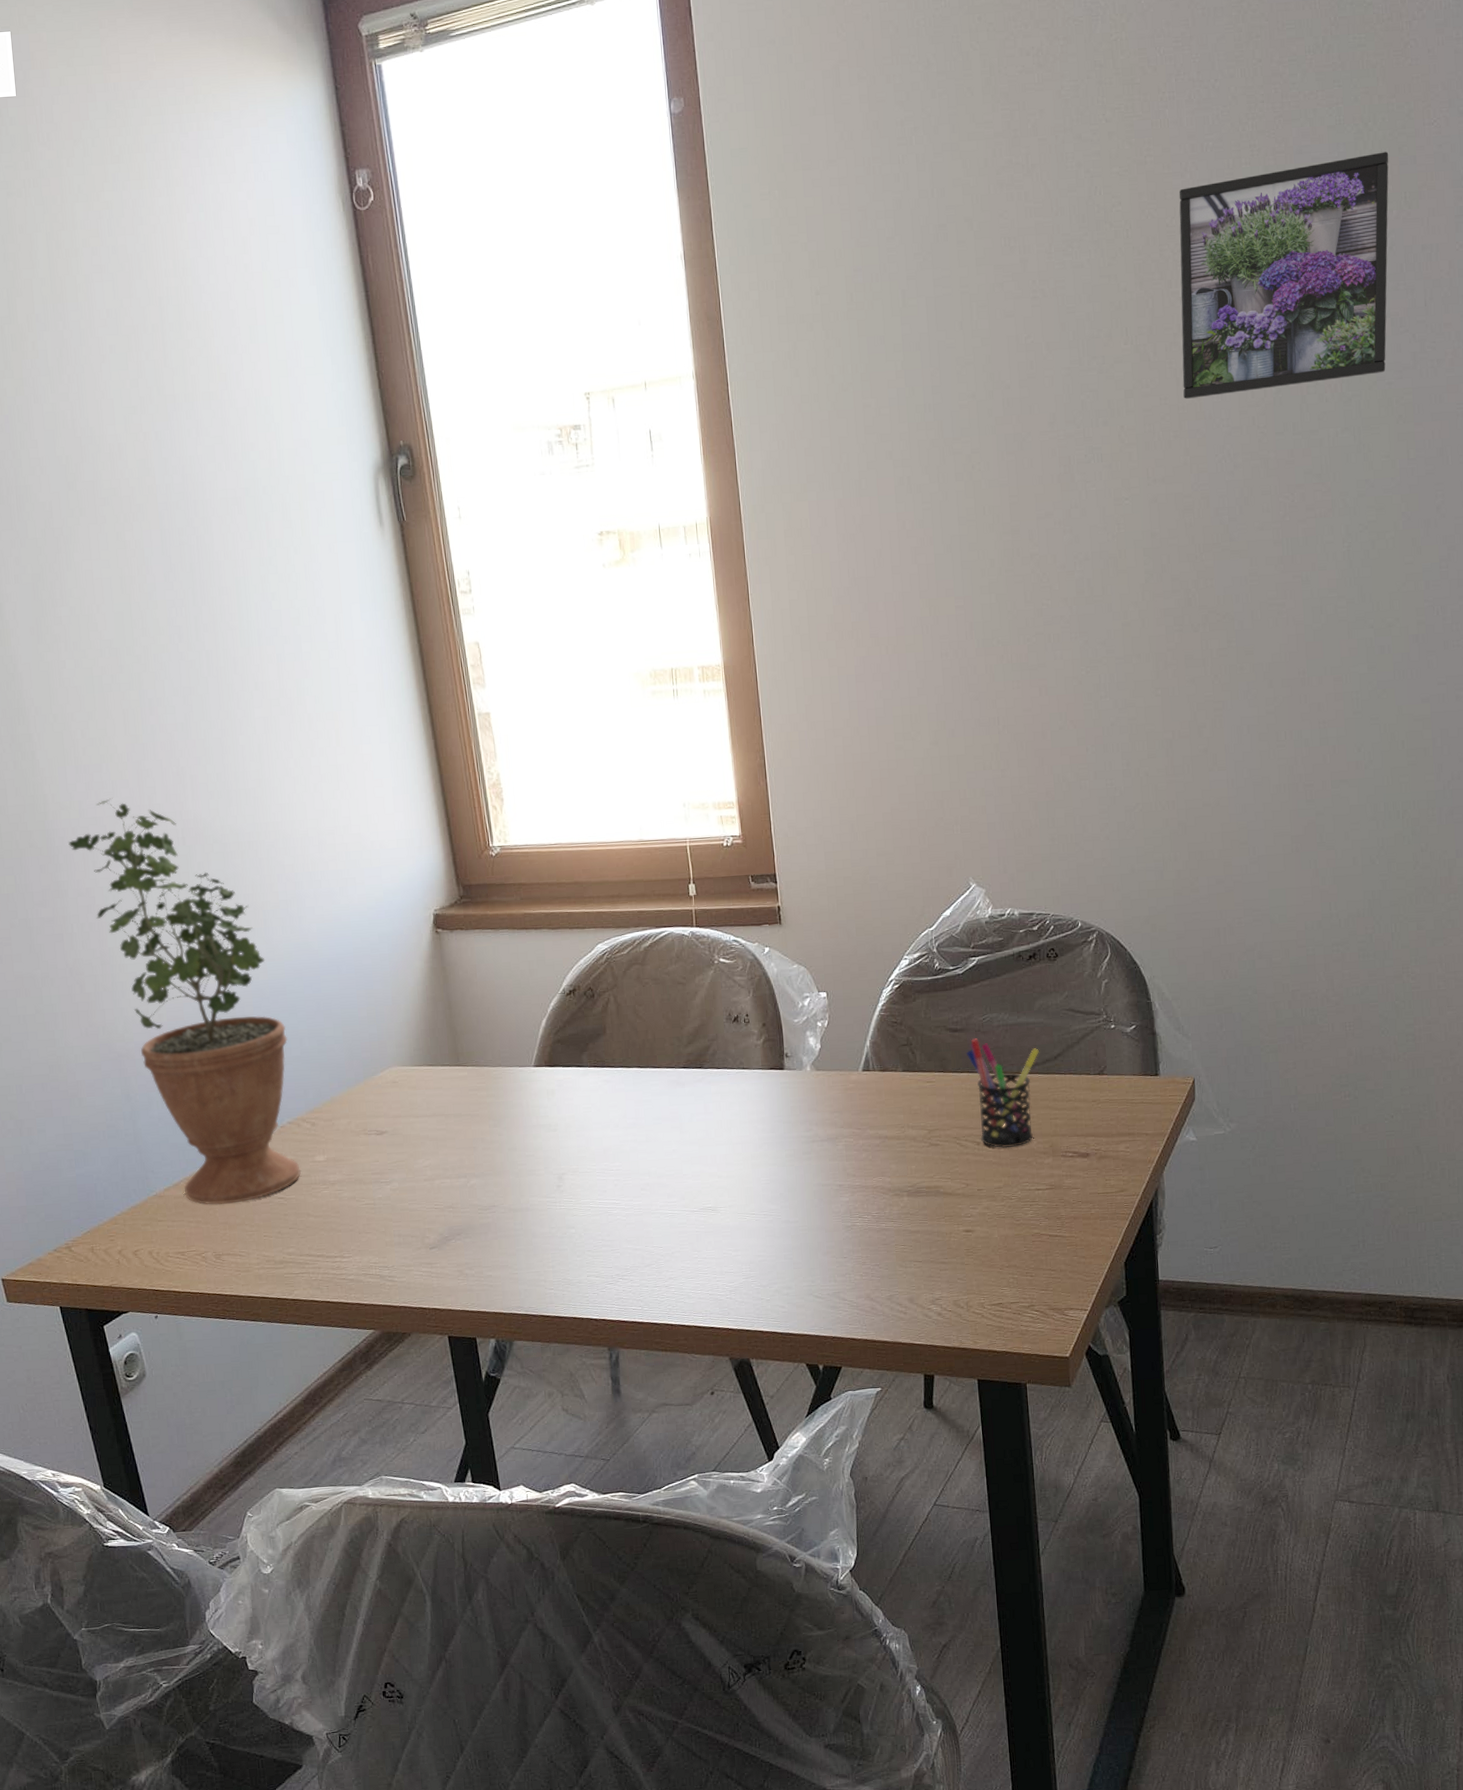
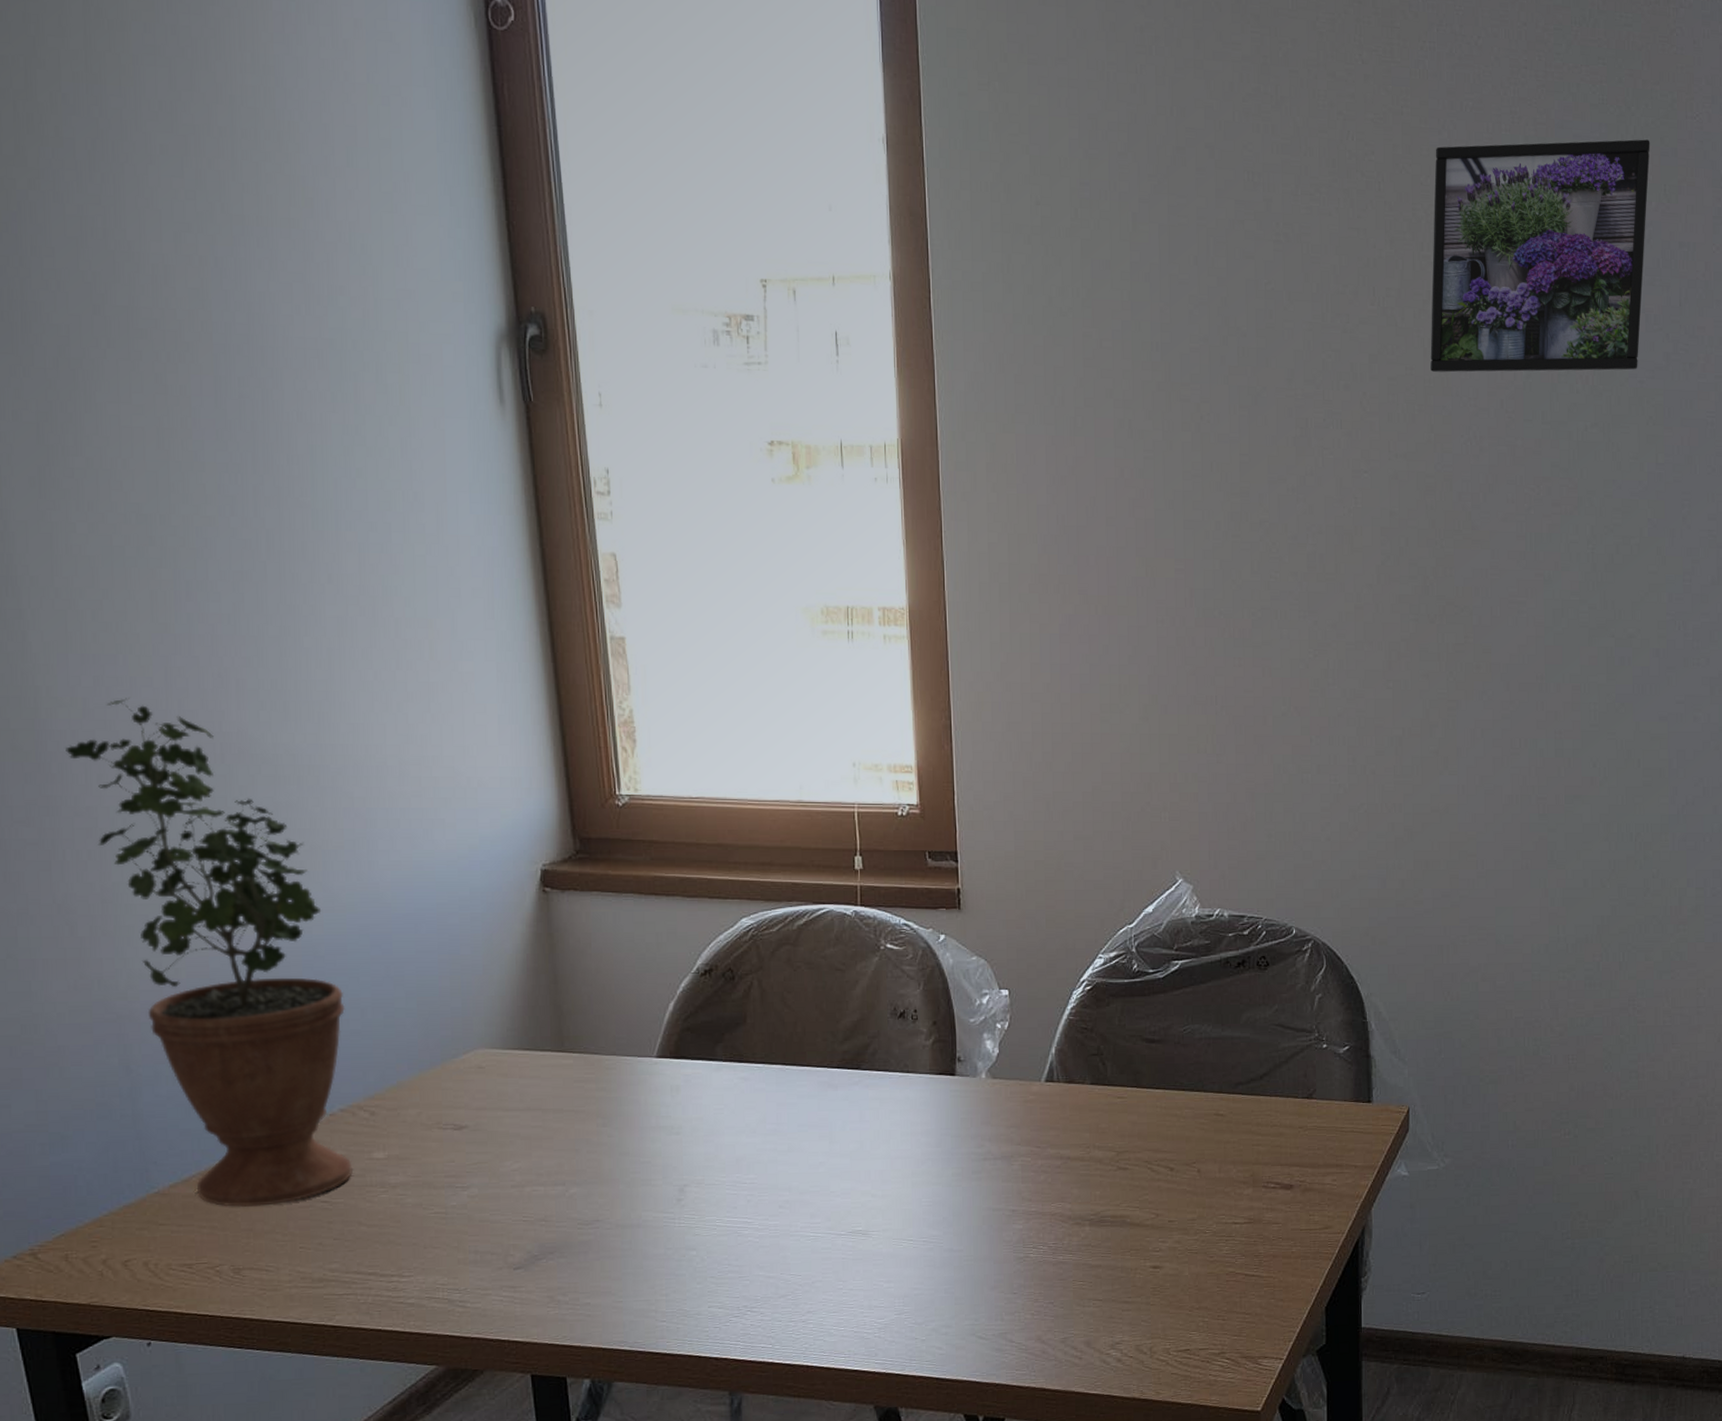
pen holder: present [966,1038,1039,1148] -> none [1163,1051,1244,1176]

